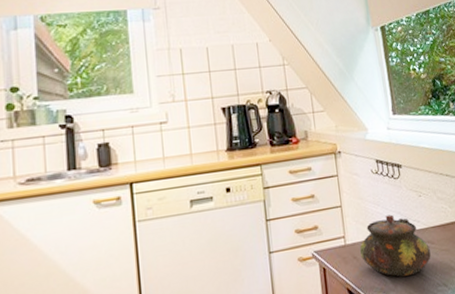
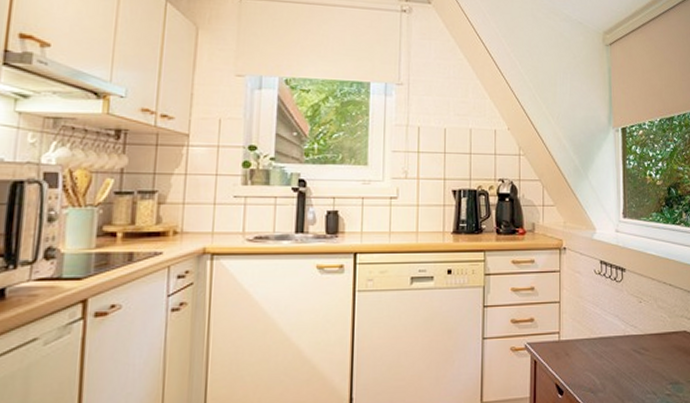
teapot: present [359,214,431,277] -> none [572,317,644,379]

